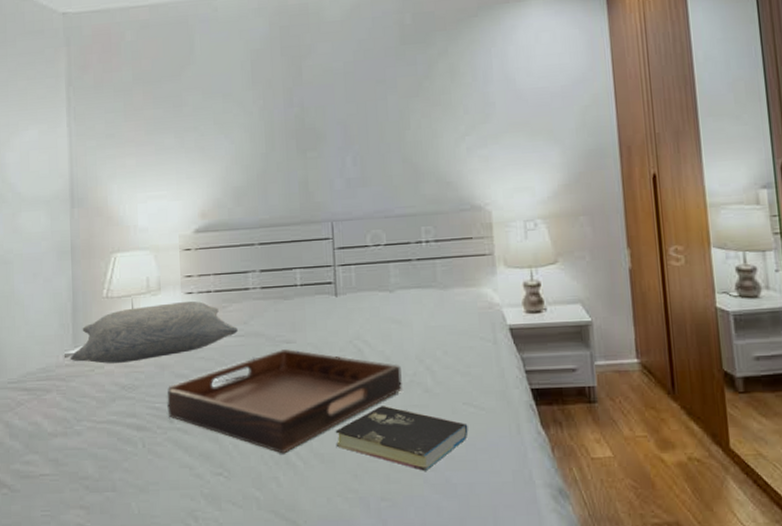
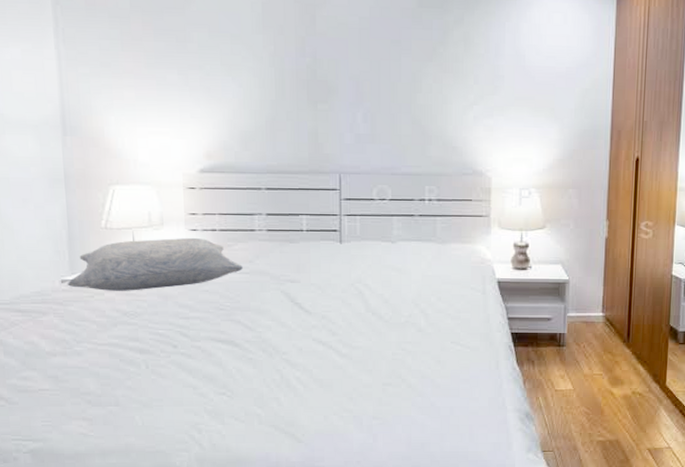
serving tray: present [167,348,402,454] -> none [170,287,398,379]
book: present [335,406,469,471] -> none [334,341,454,396]

